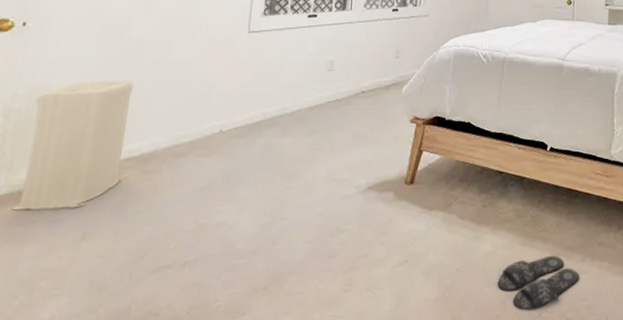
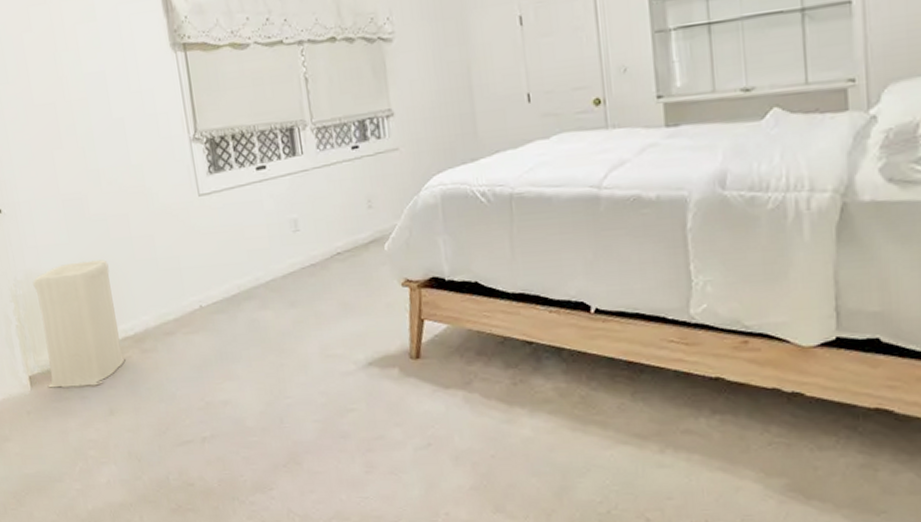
slippers: present [497,255,579,311] -> none [546,443,659,506]

